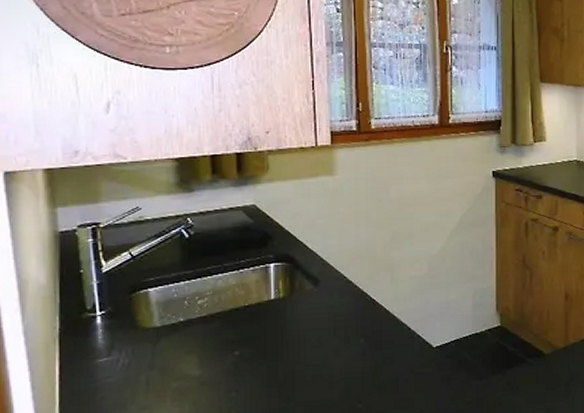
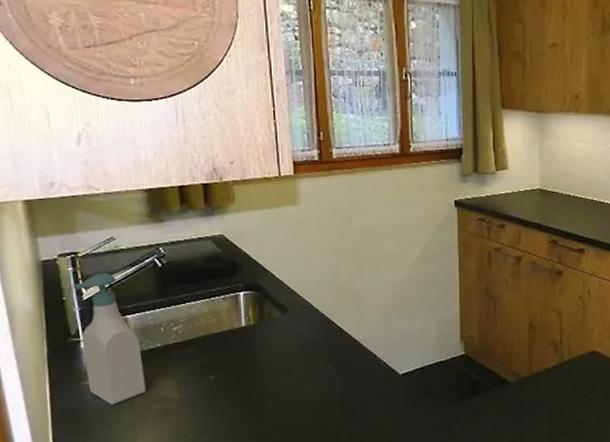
soap bottle: none [91,244,165,384] -> present [72,272,146,405]

